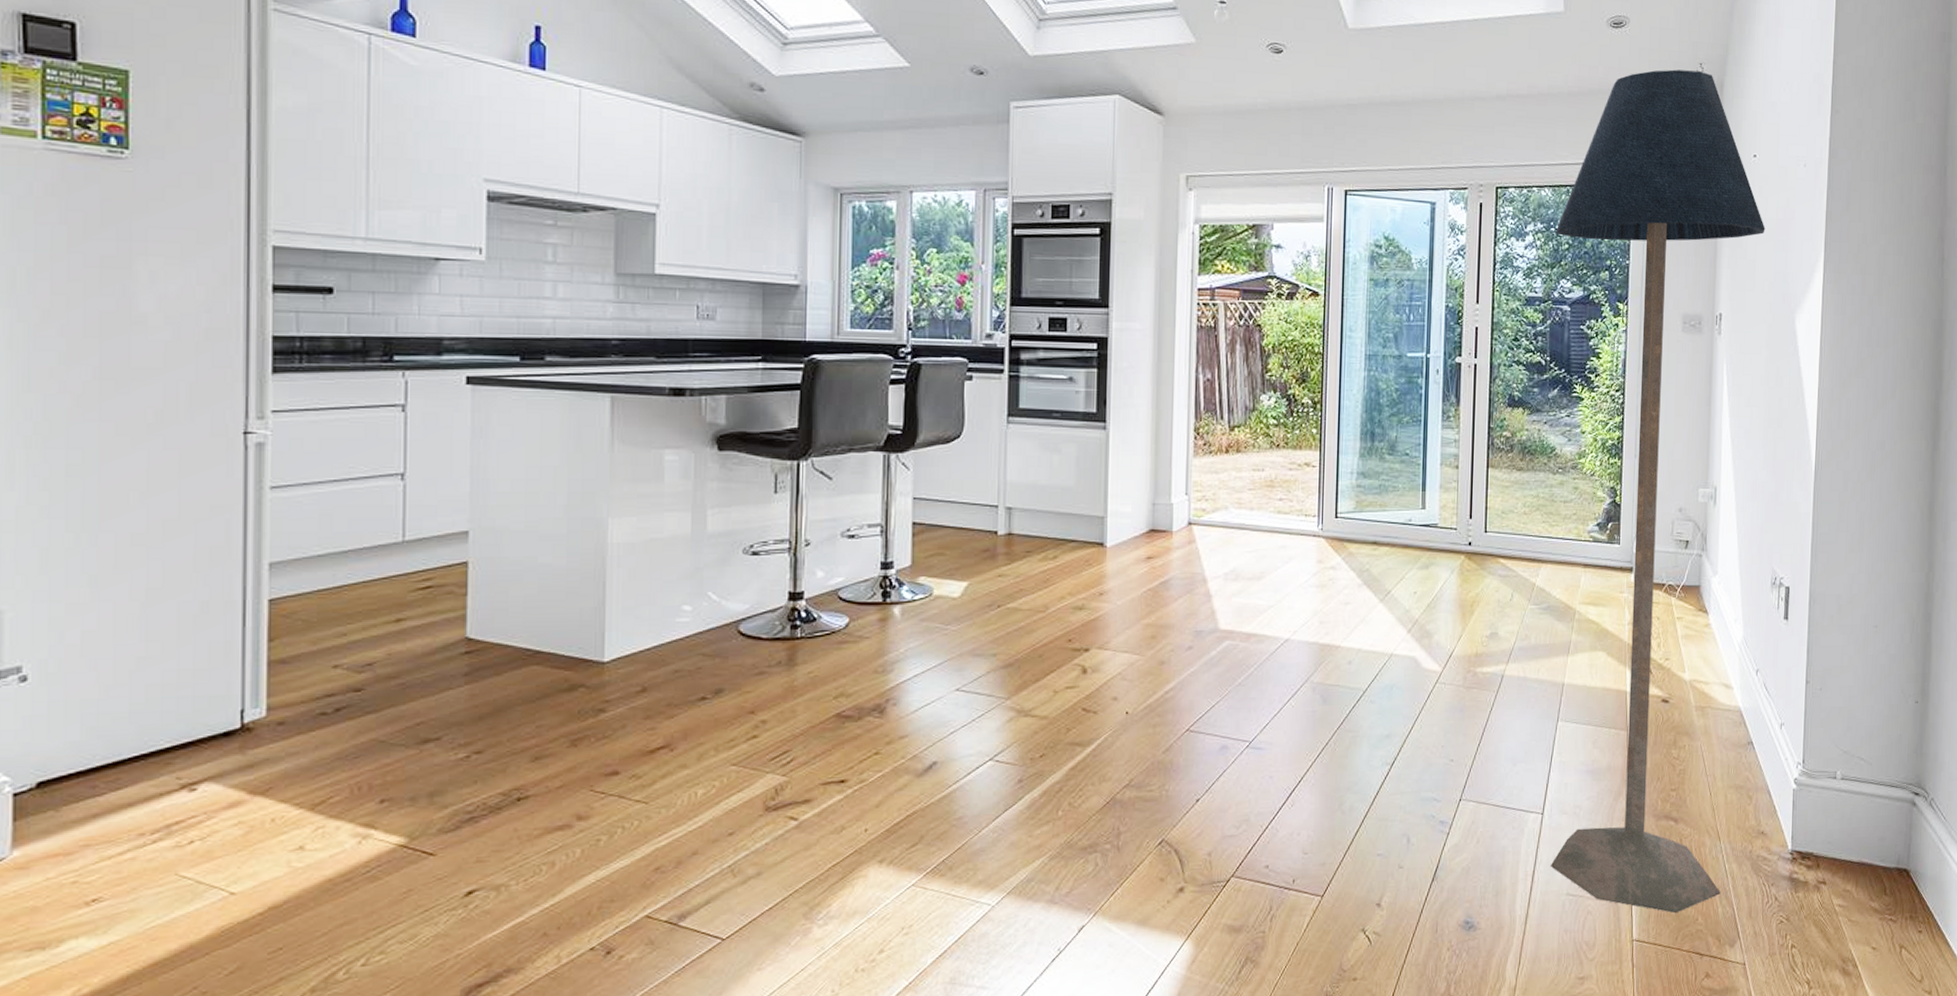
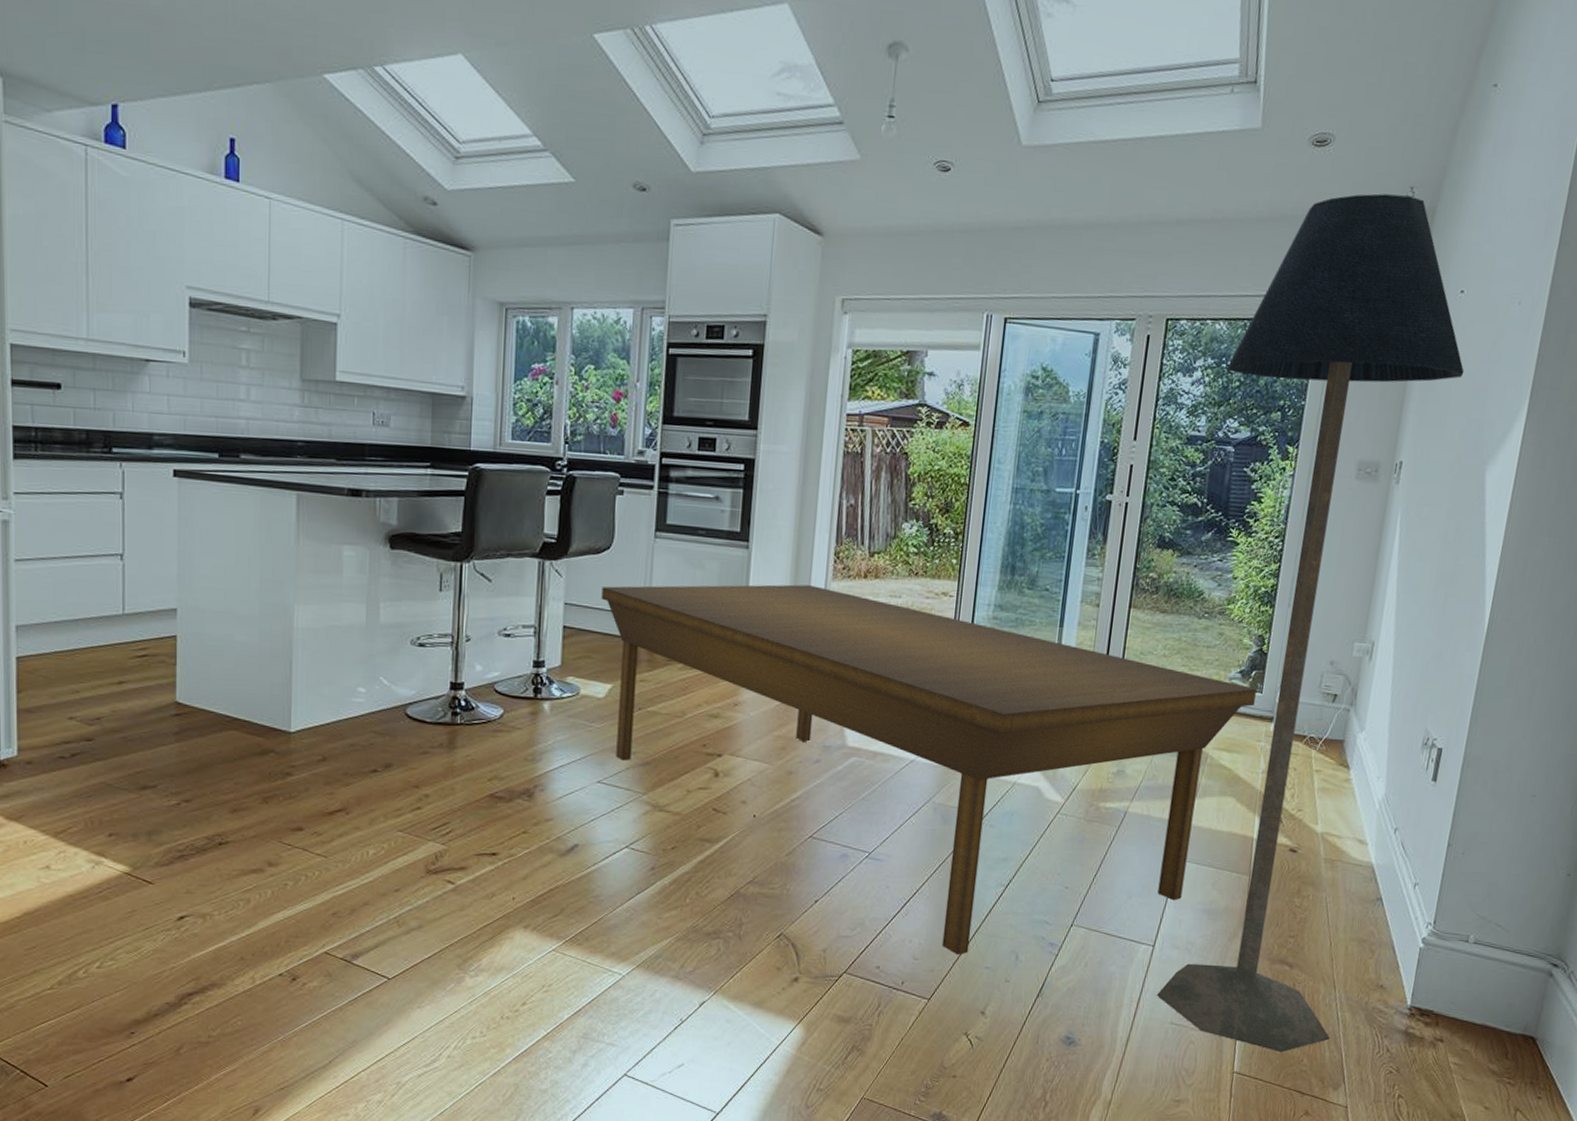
dining table: none [953,464,1614,845] -> present [601,584,1257,955]

